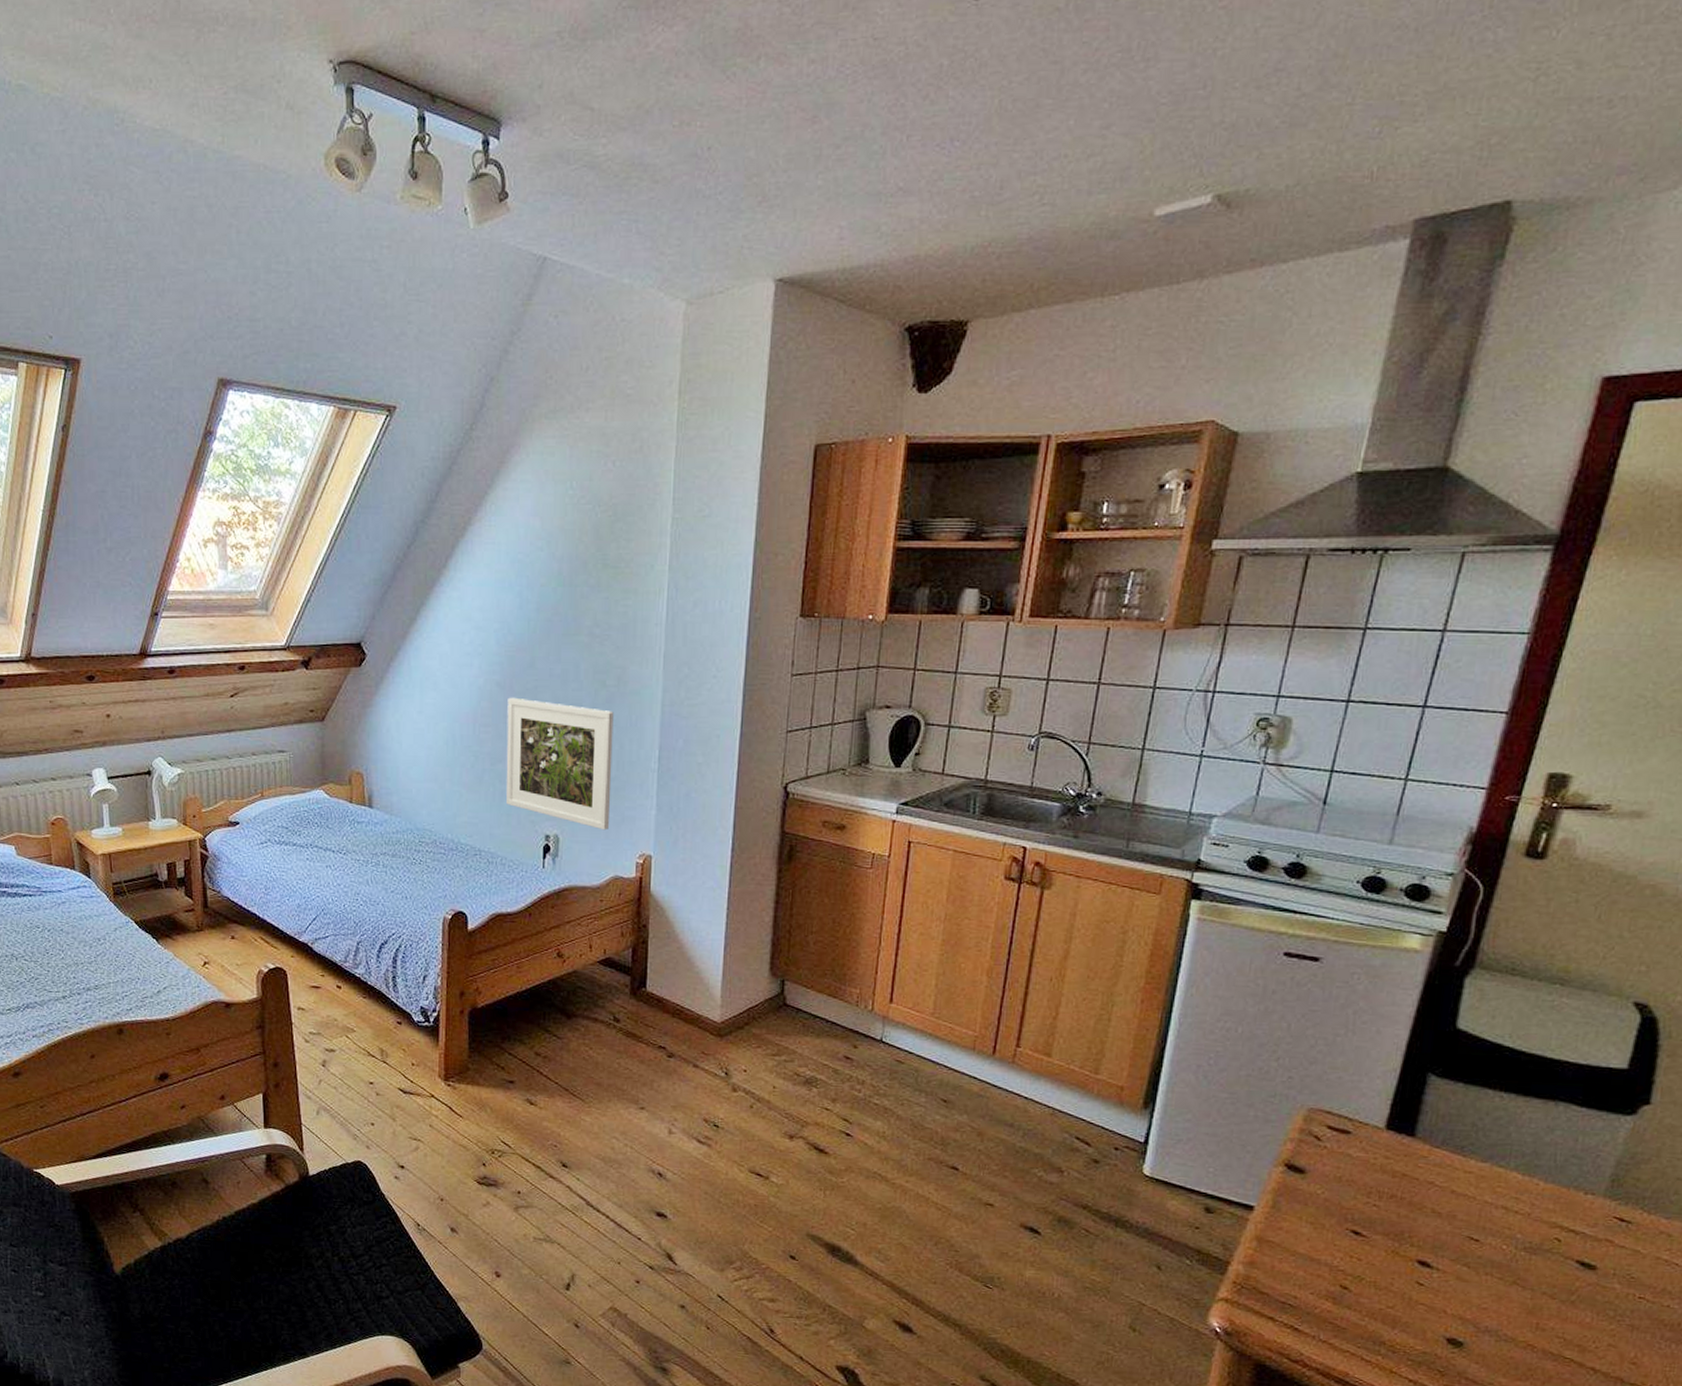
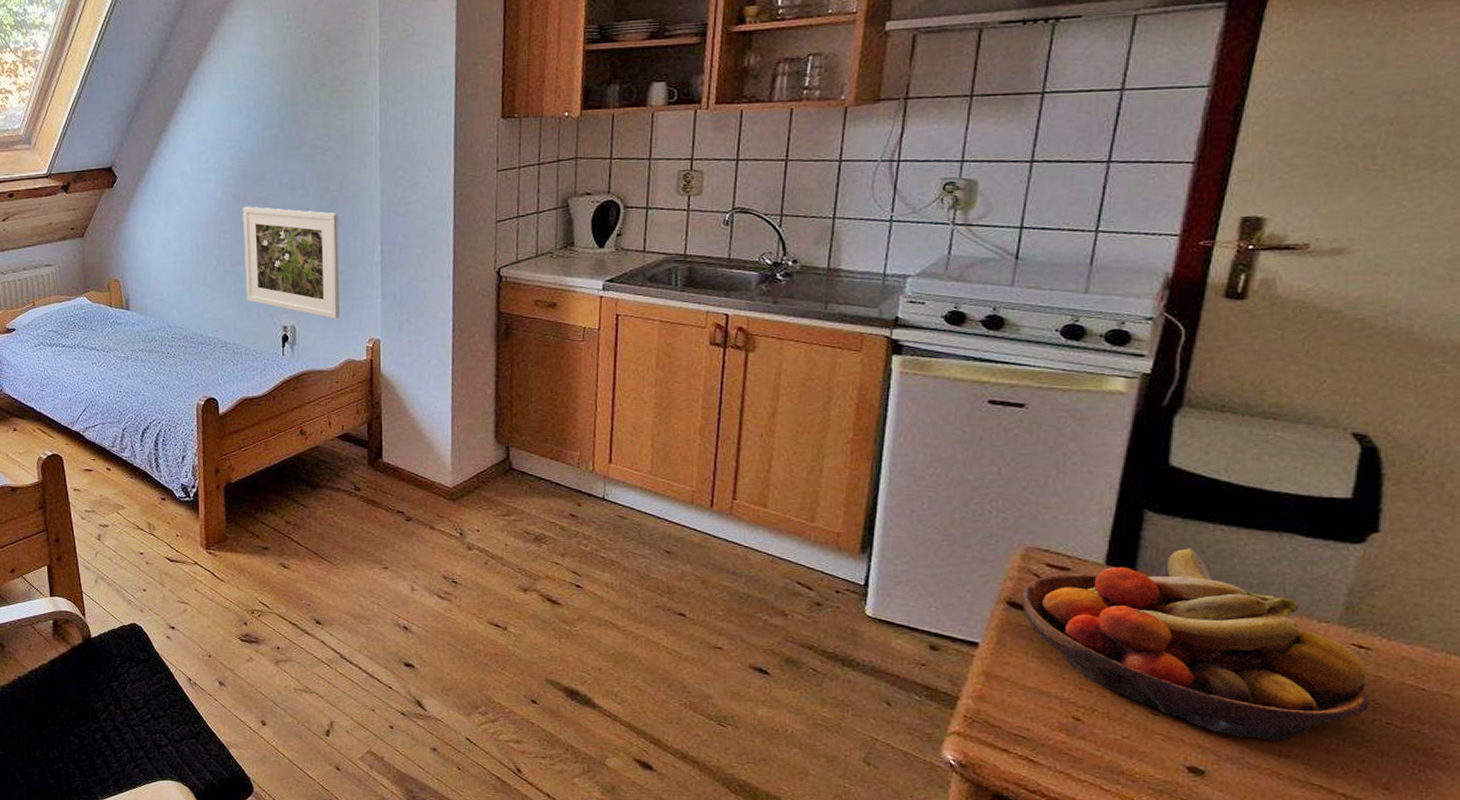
fruit bowl: none [1300,1114,1627,1314] -> present [1022,548,1370,741]

